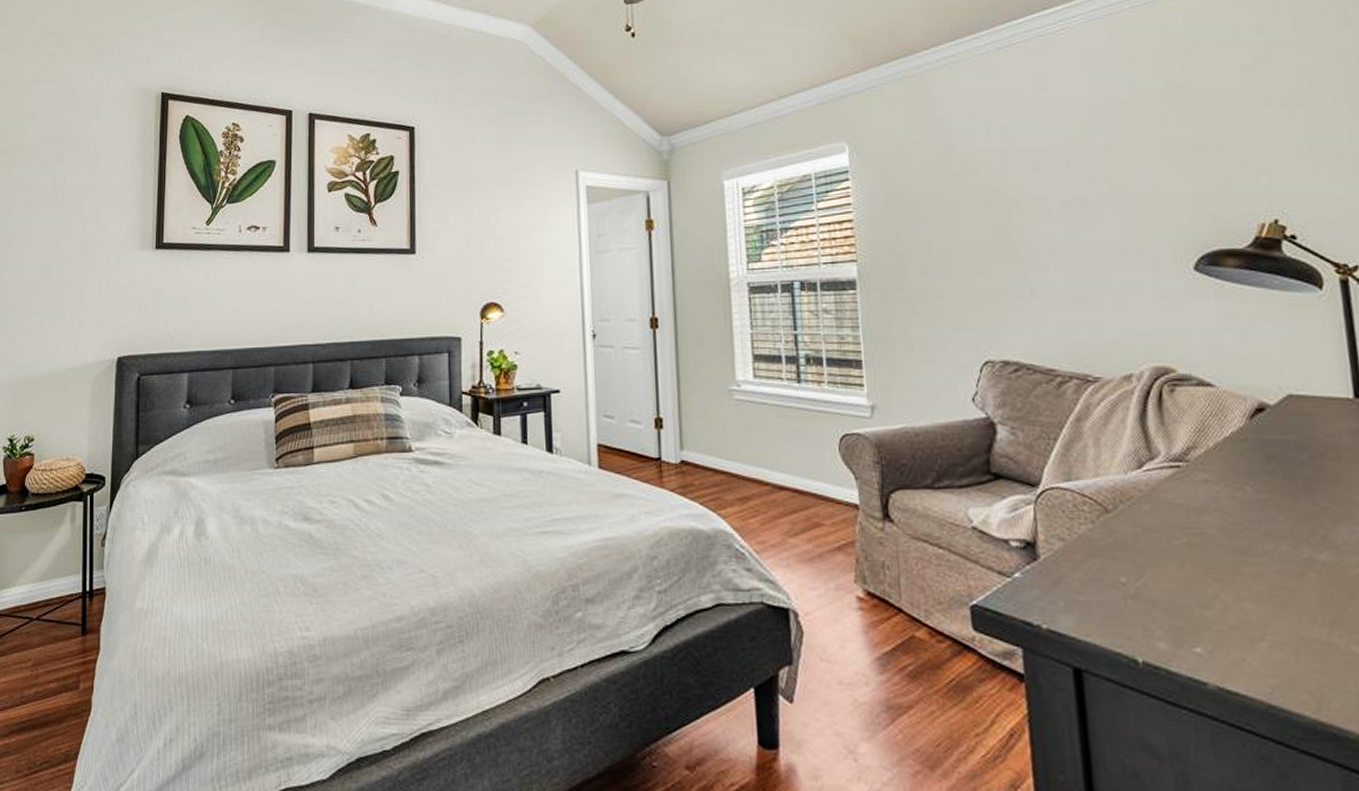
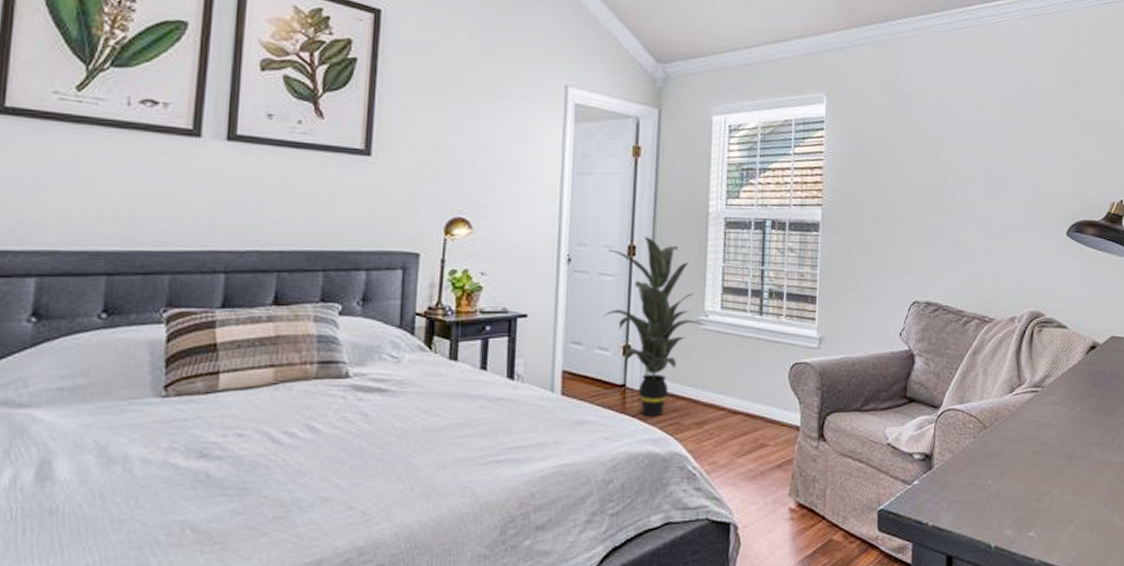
indoor plant: none [631,308,740,492] -> present [603,236,707,417]

